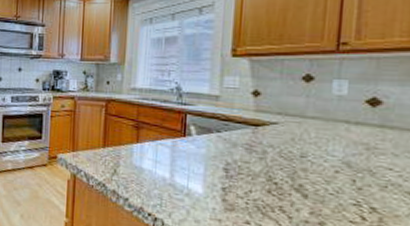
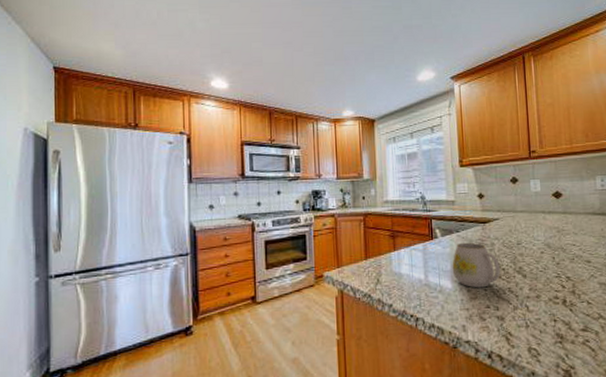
mug: none [205,144,271,201] -> present [452,242,500,288]

